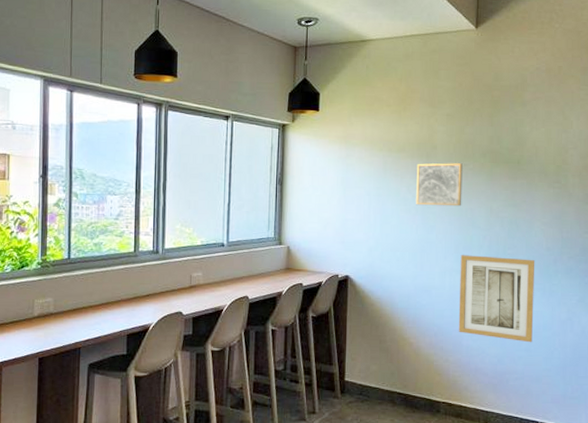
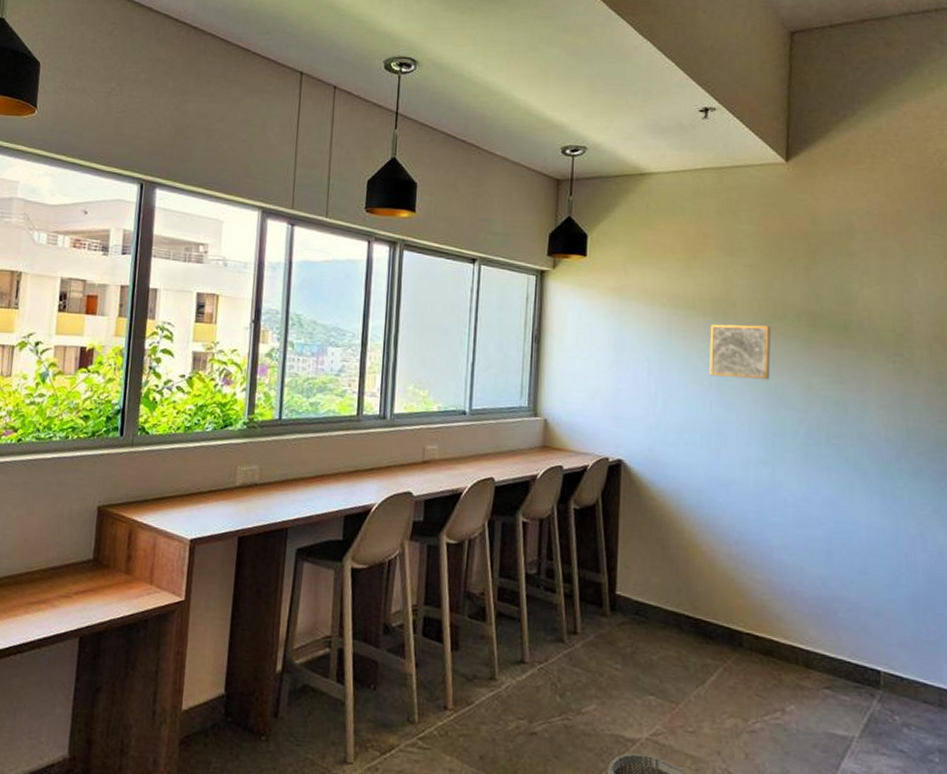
wall art: present [458,255,535,343] -> none [767,442,871,563]

